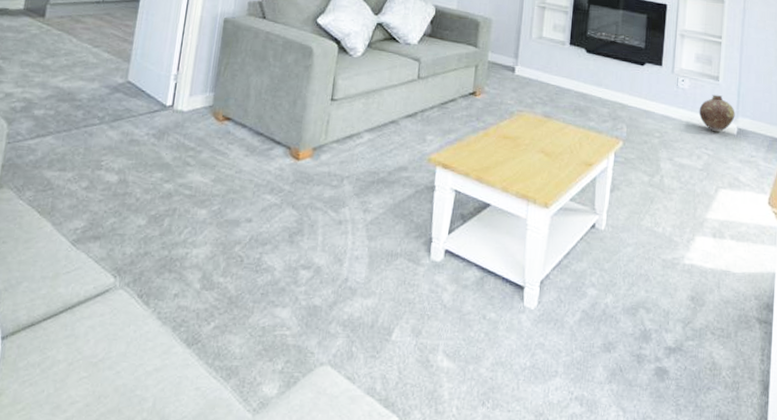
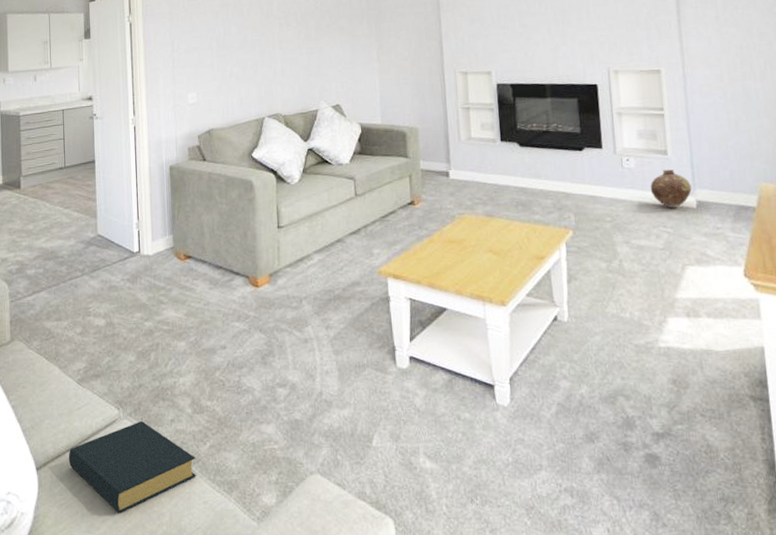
hardback book: none [43,293,195,394] -> present [68,421,196,512]

